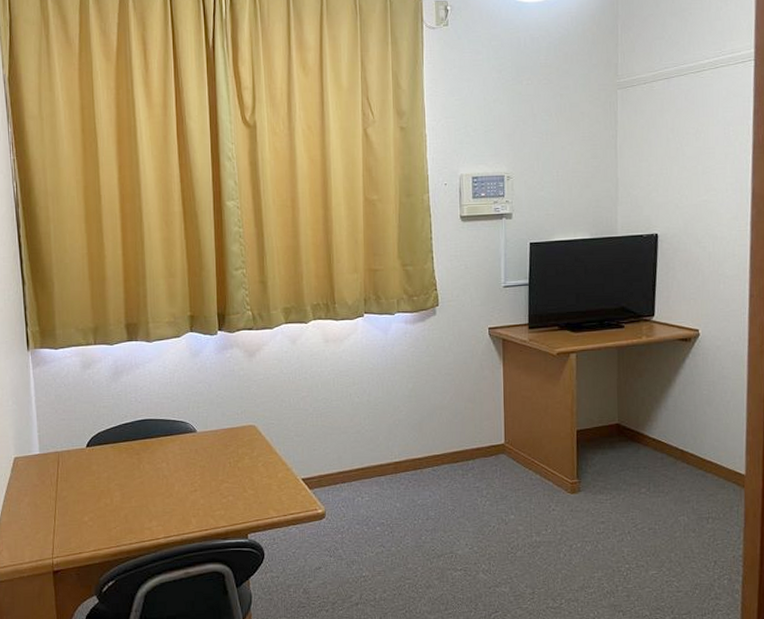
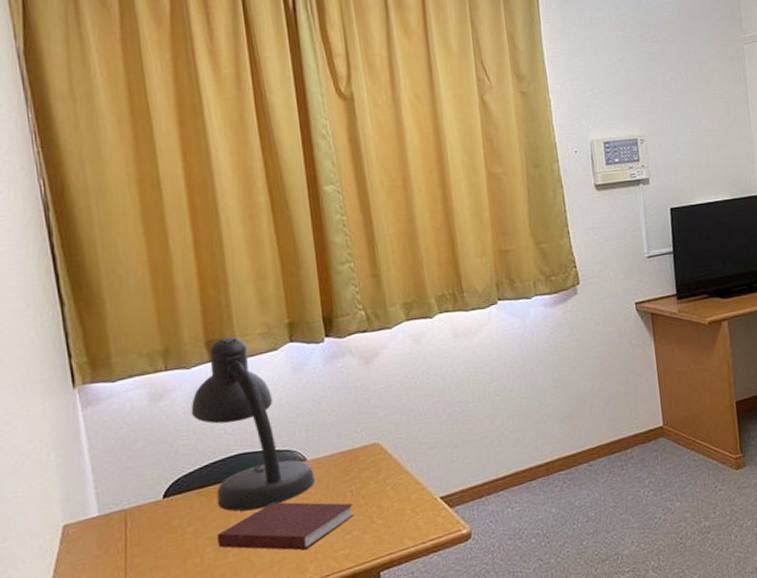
desk lamp: none [111,322,201,467] -> present [191,336,315,512]
notebook: none [124,463,231,506] -> present [217,502,355,551]

